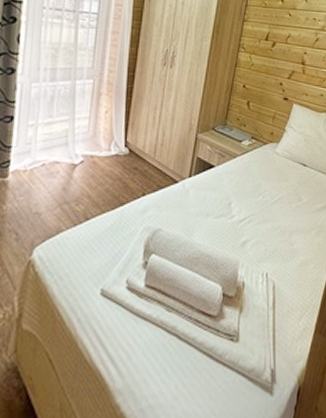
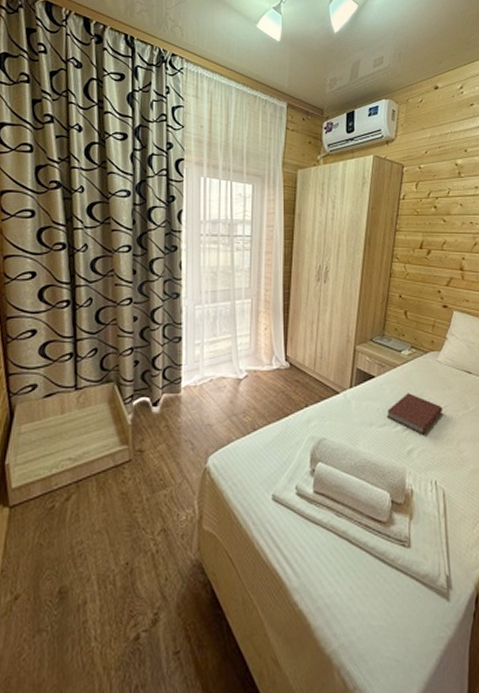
book: none [223,184,278,227] -> present [386,393,443,435]

